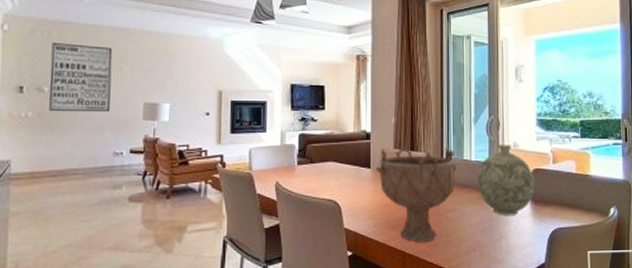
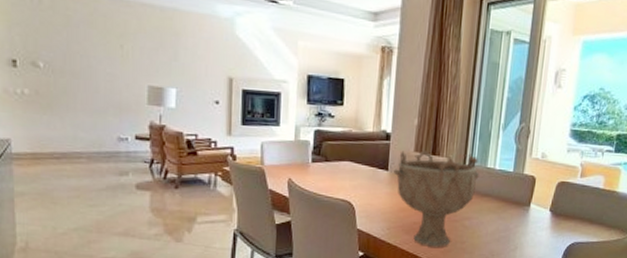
wall art: present [49,43,113,112] -> none [44,12,112,93]
decorative vase: present [476,145,535,215] -> none [498,154,559,227]

